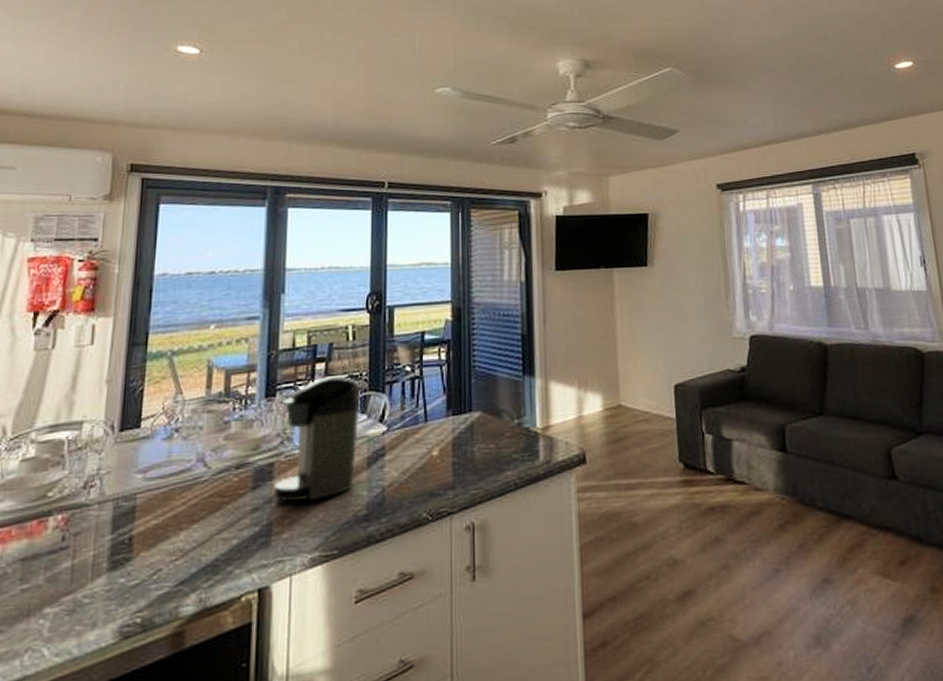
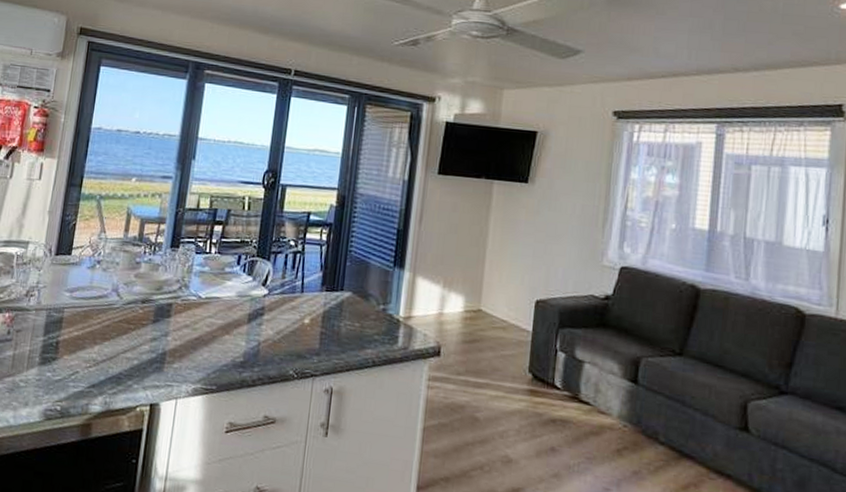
coffee maker: present [274,376,360,502] -> none [169,238,249,341]

